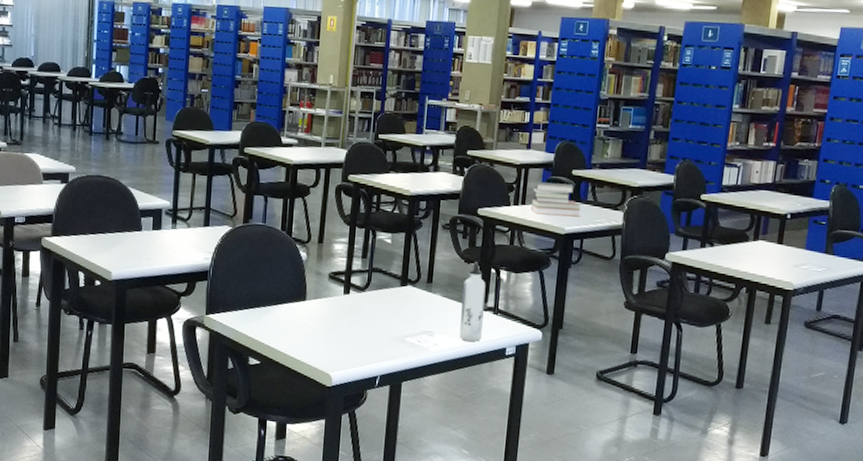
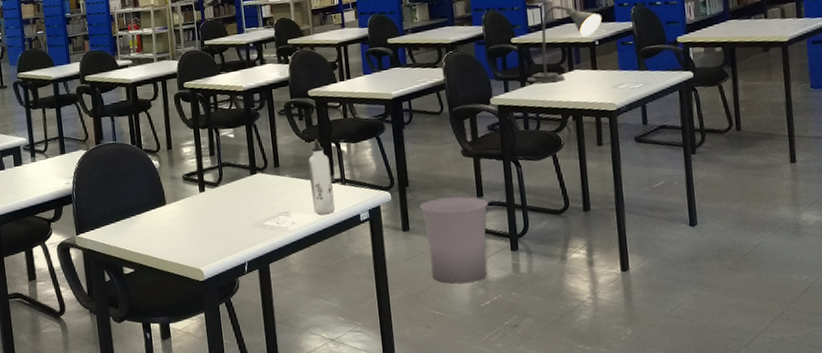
books: present [531,182,582,217] -> none [355,52,403,85]
waste bin: none [567,347,640,439] -> present [420,196,488,284]
desk lamp: none [707,168,800,250] -> present [526,5,603,84]

